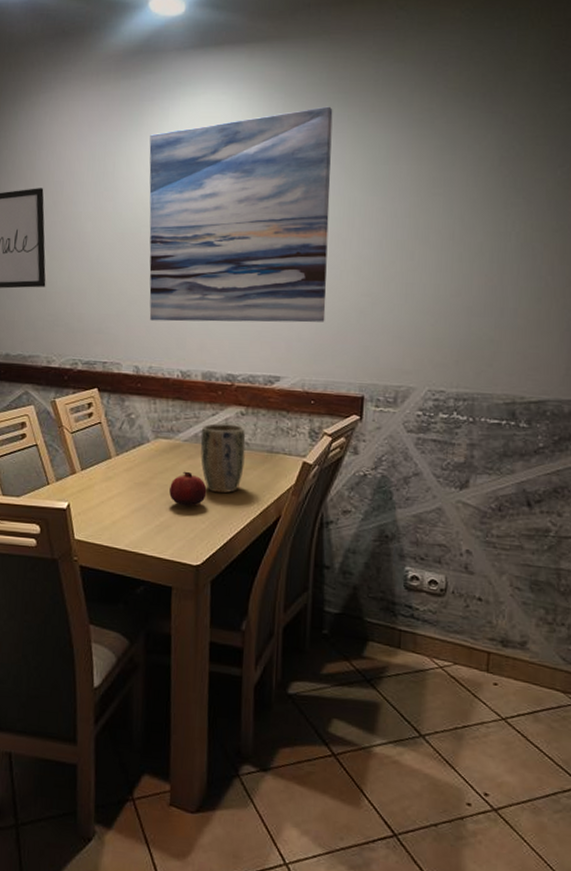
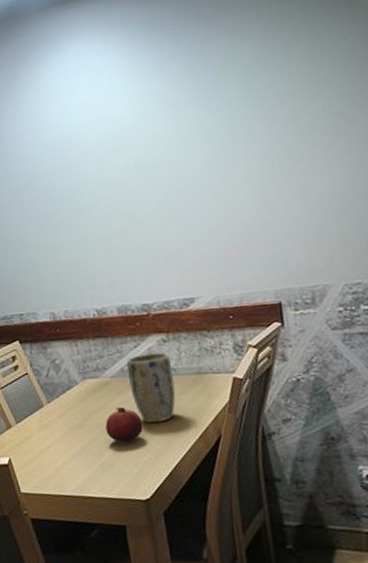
wall art: present [149,106,333,323] -> none [27,33,228,267]

